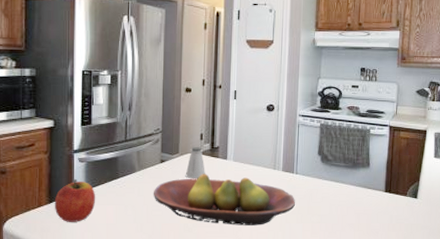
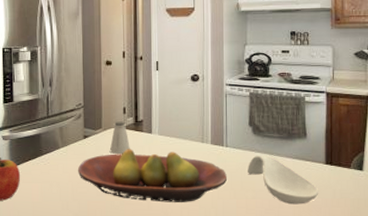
spoon rest: none [315,182,378,229] -> present [248,155,319,205]

